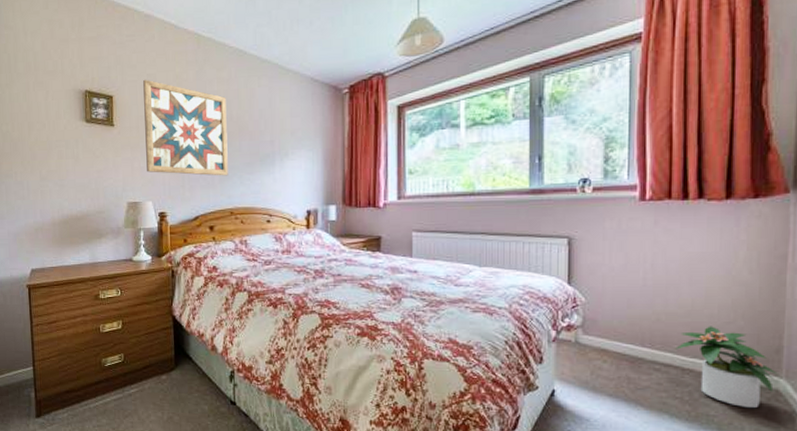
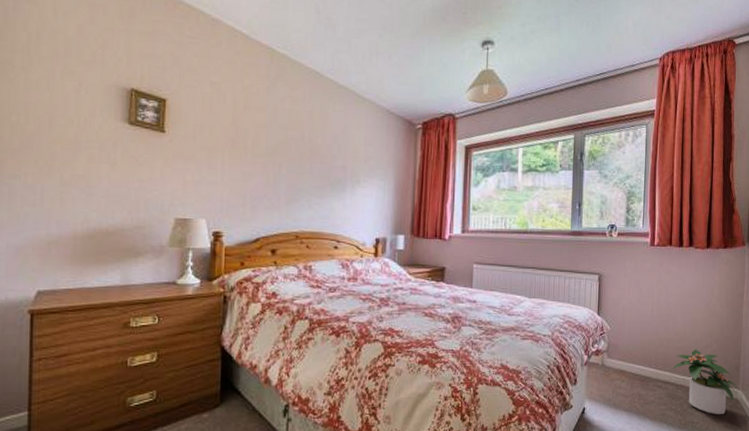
wall art: present [143,79,228,176] -> none [202,86,298,198]

